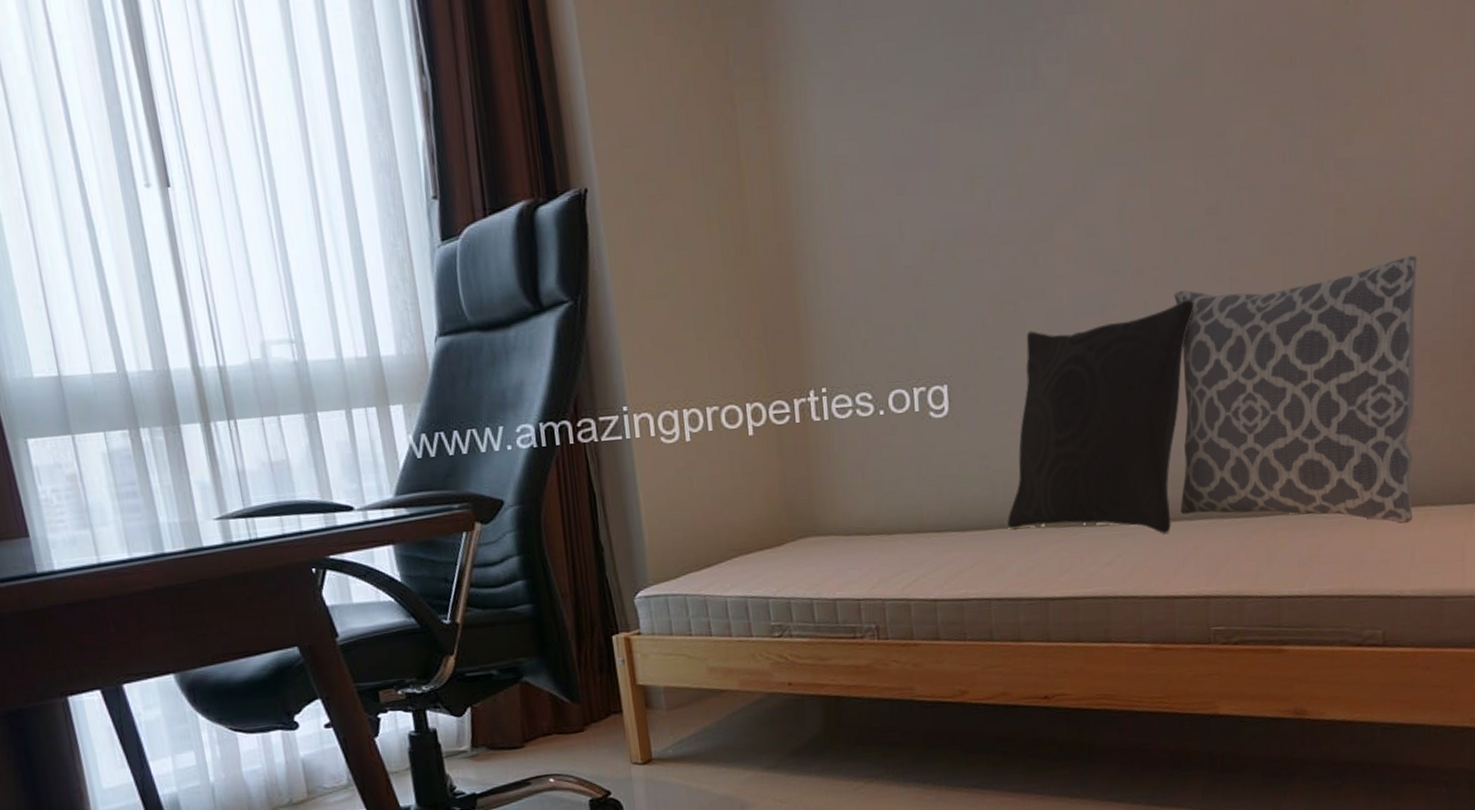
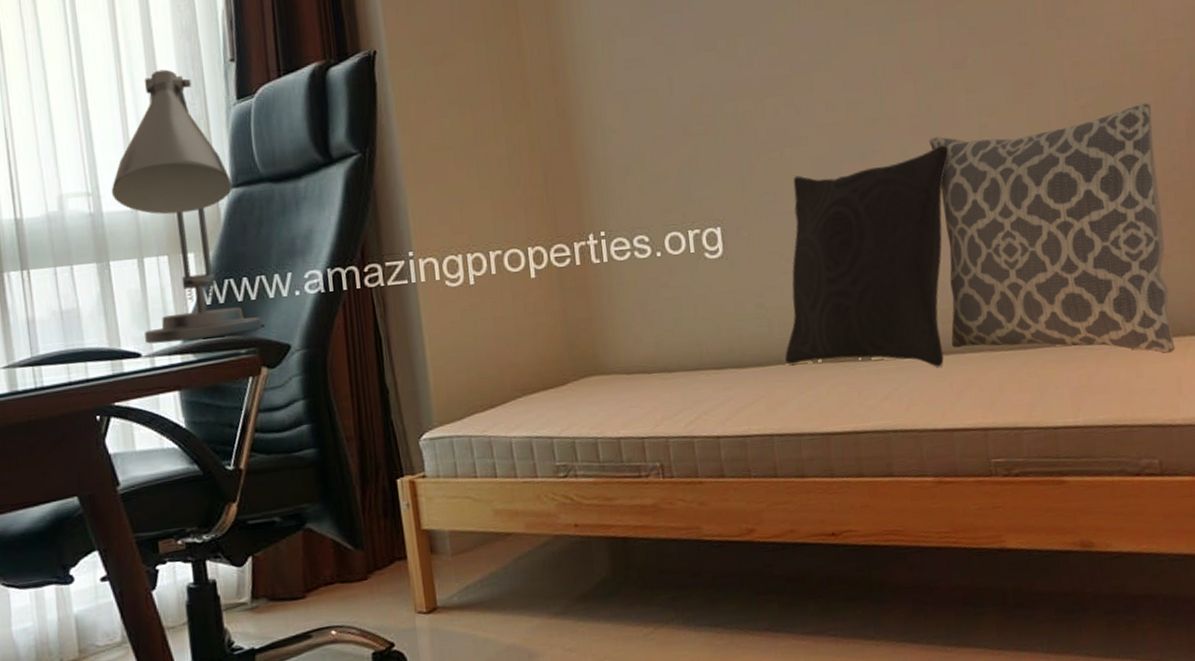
desk lamp: none [314,207,478,497] -> present [111,69,266,344]

